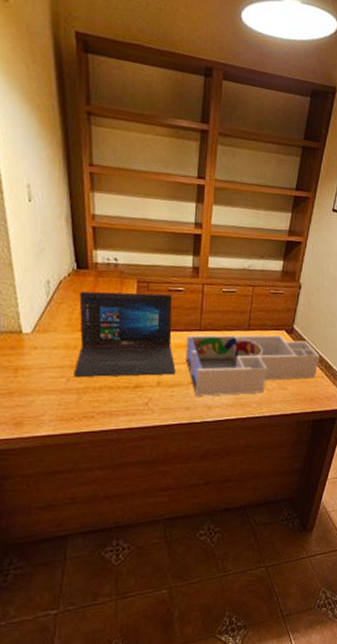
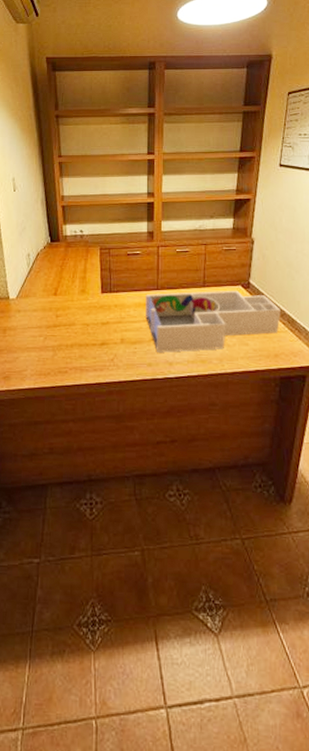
laptop: present [73,291,177,378] -> none [49,258,138,336]

